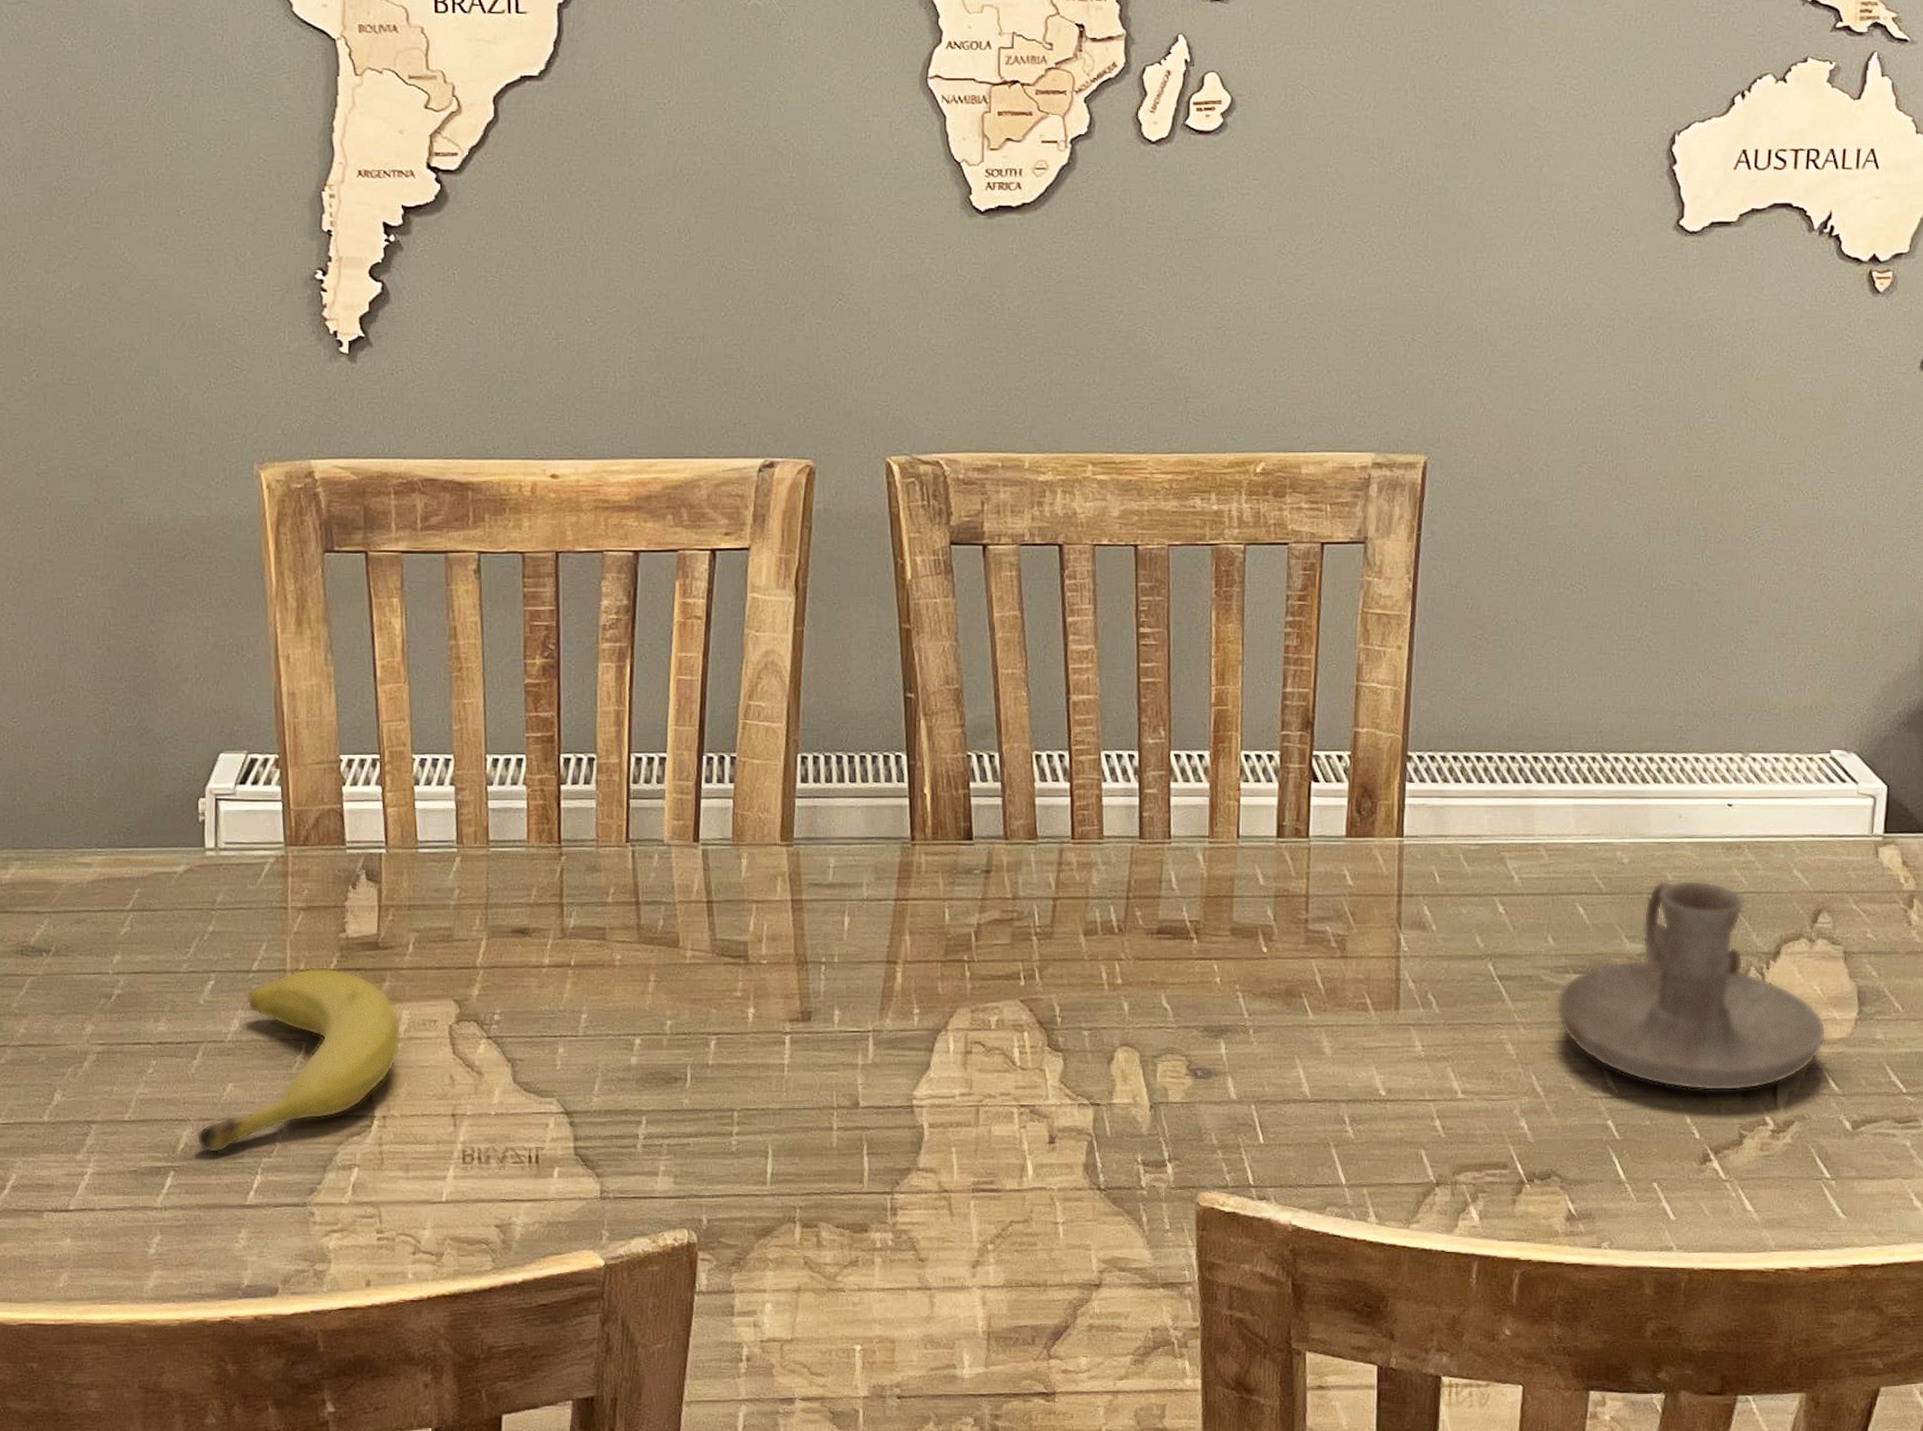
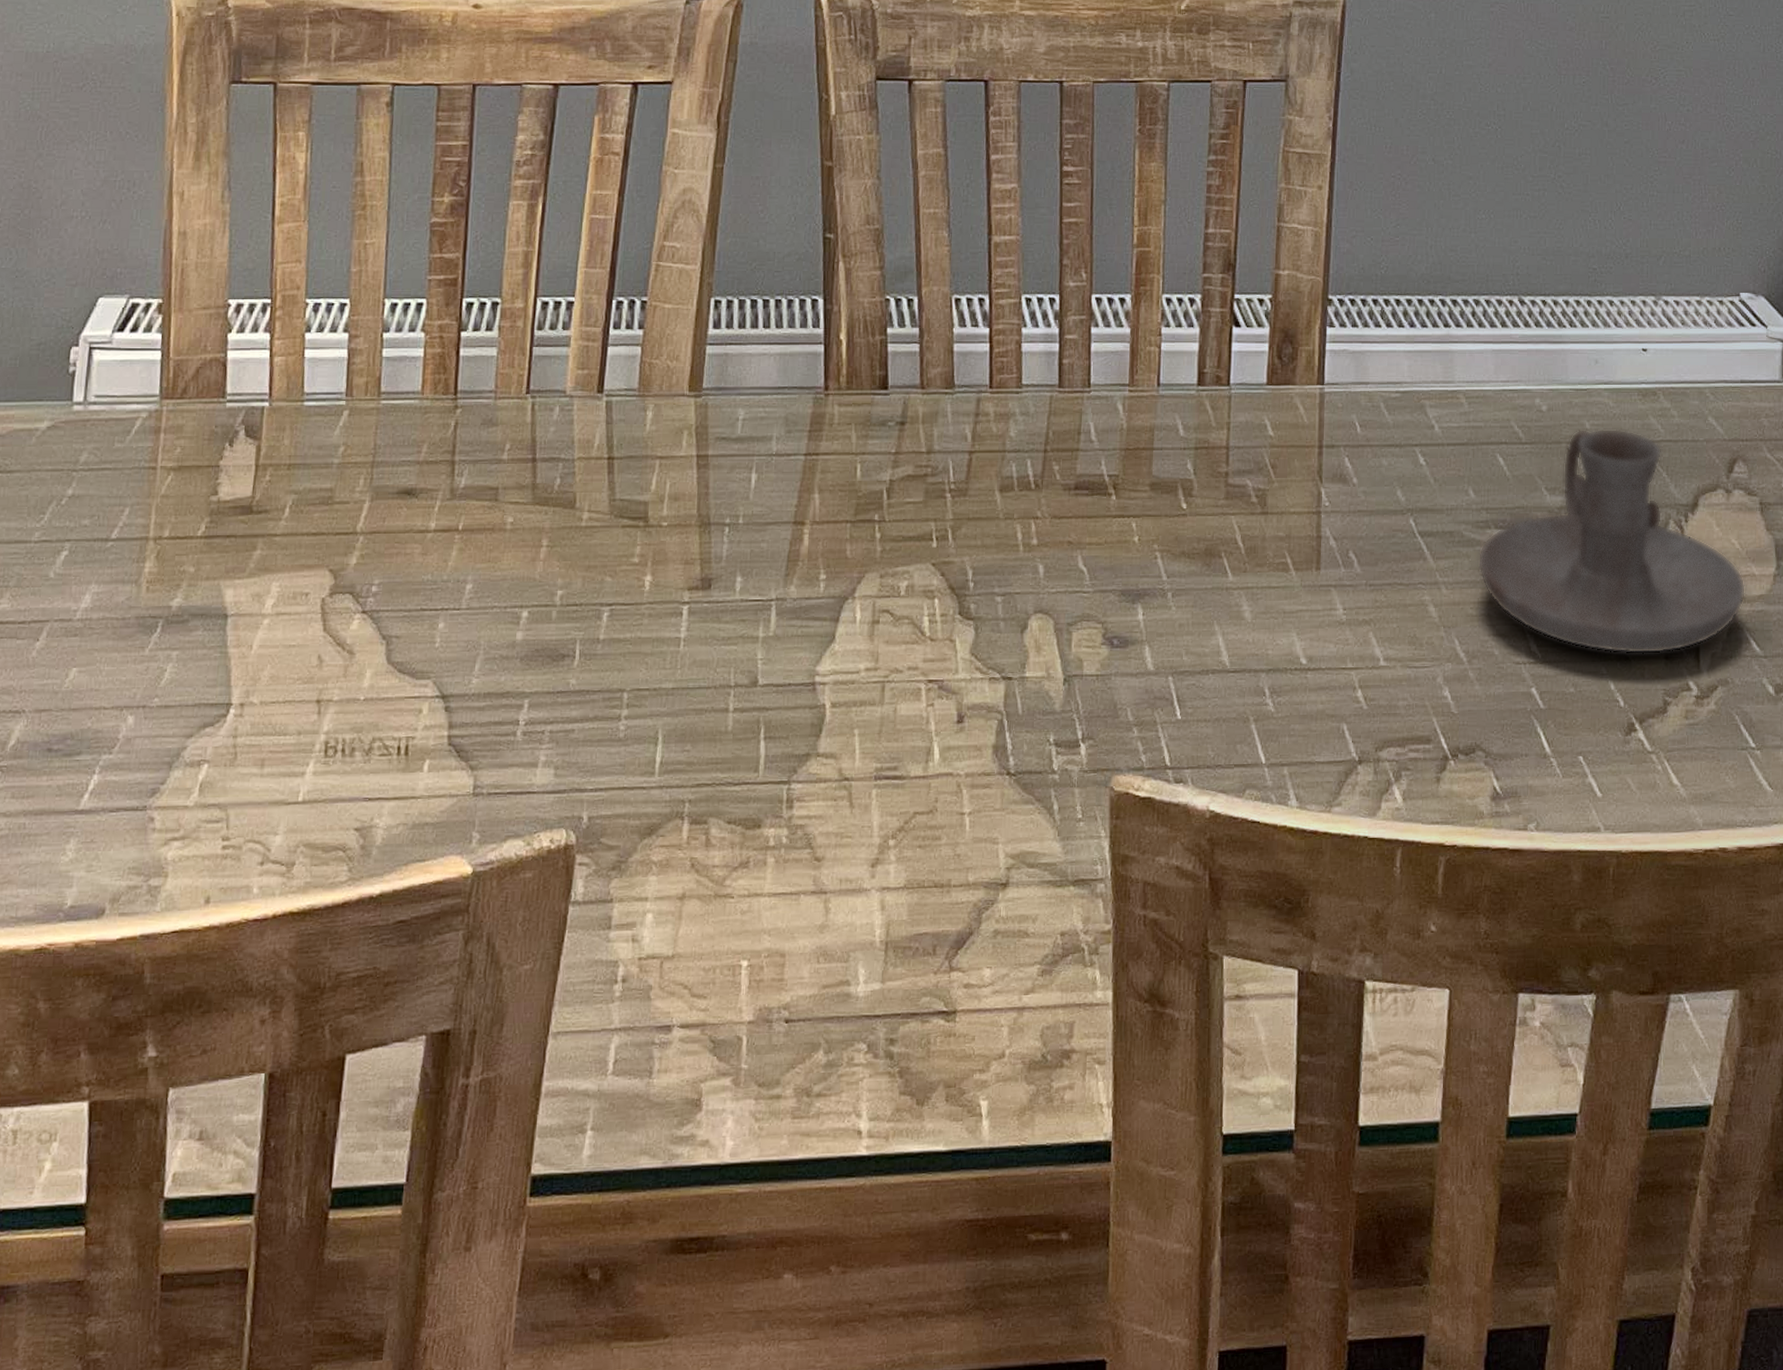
fruit: present [196,967,402,1153] -> none [29,534,270,750]

